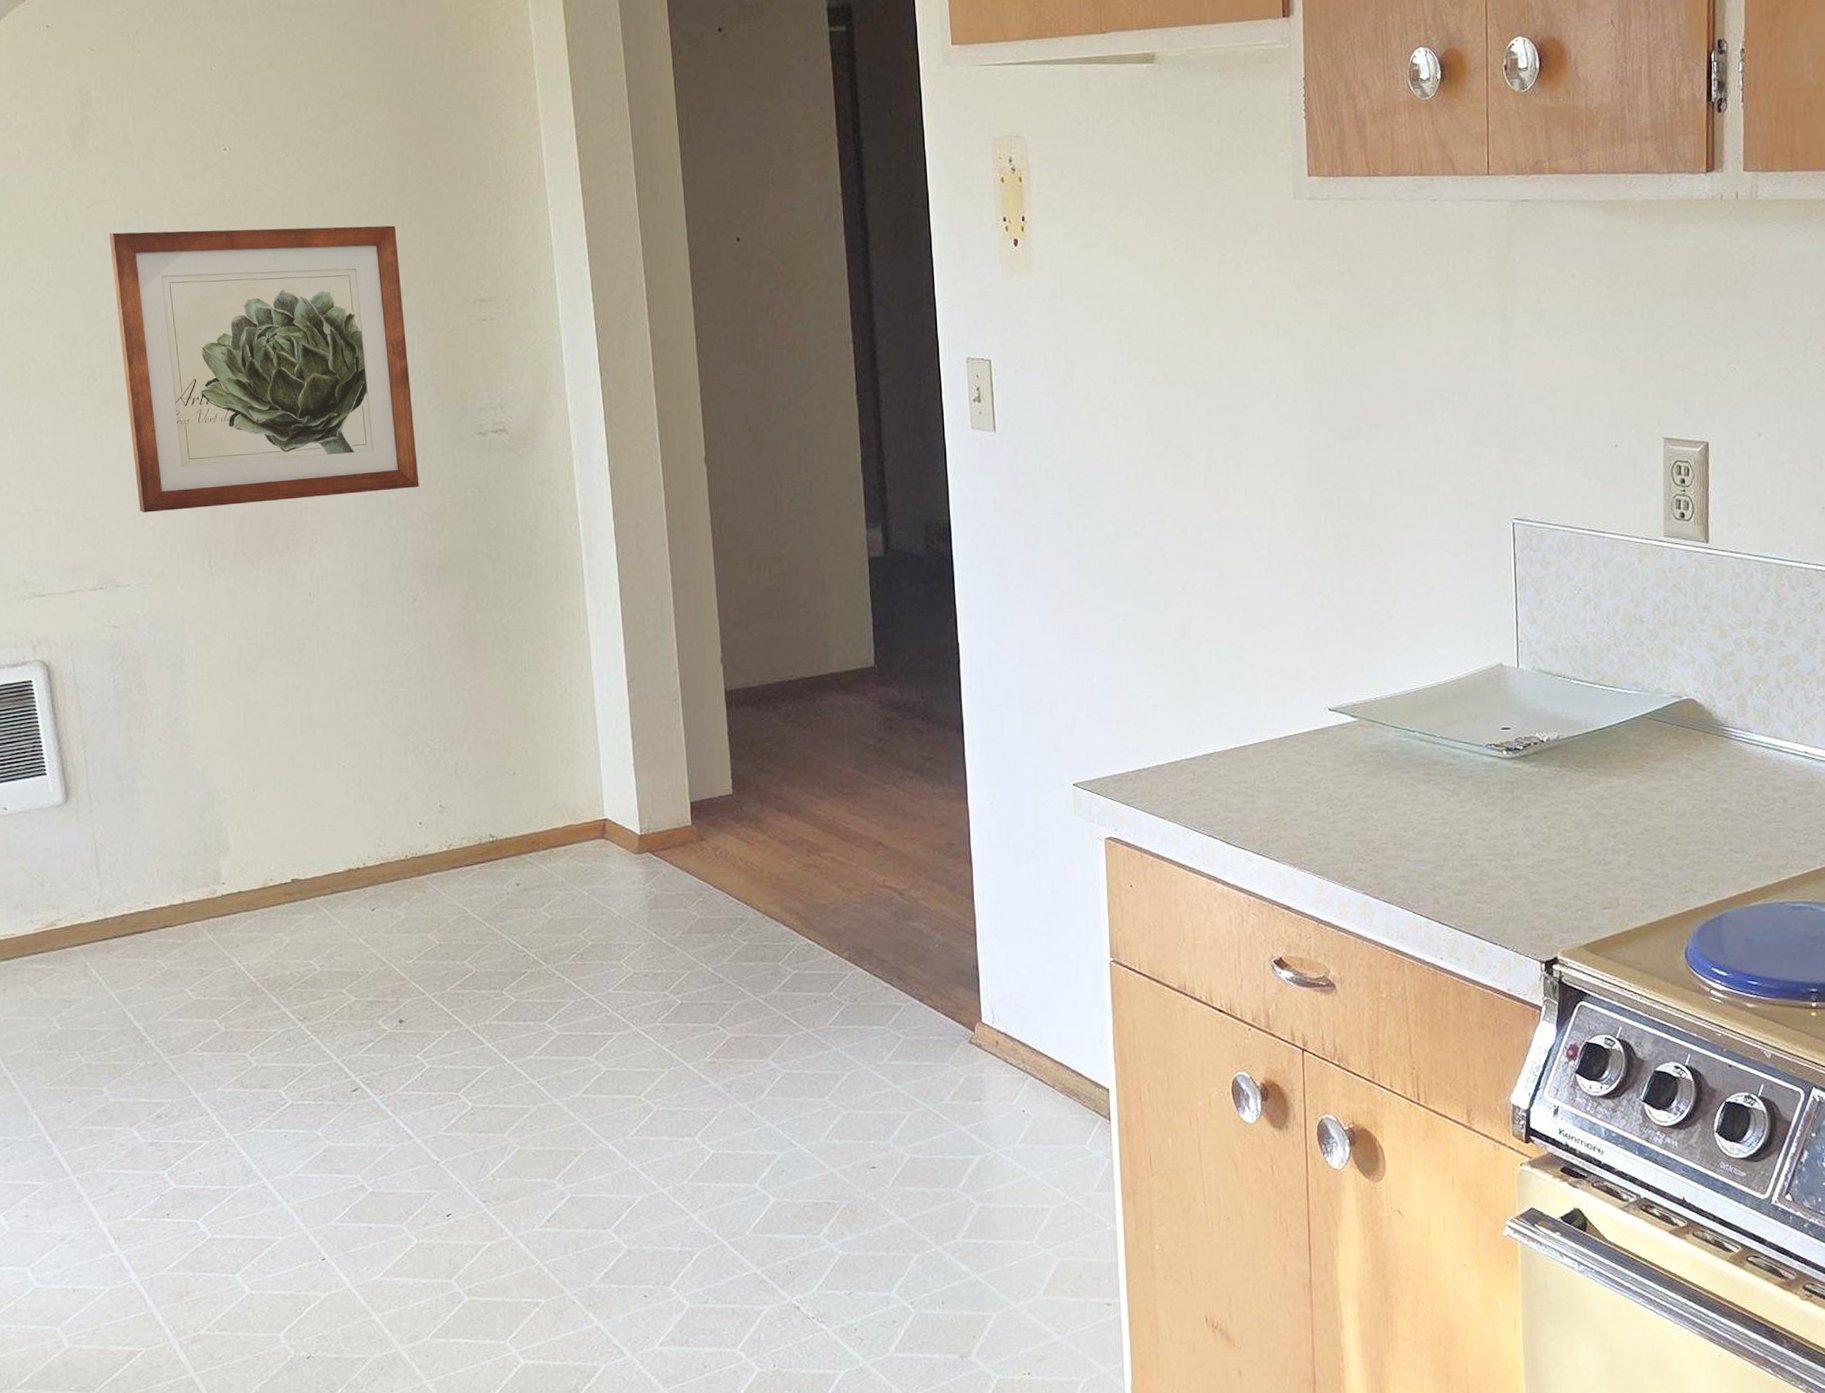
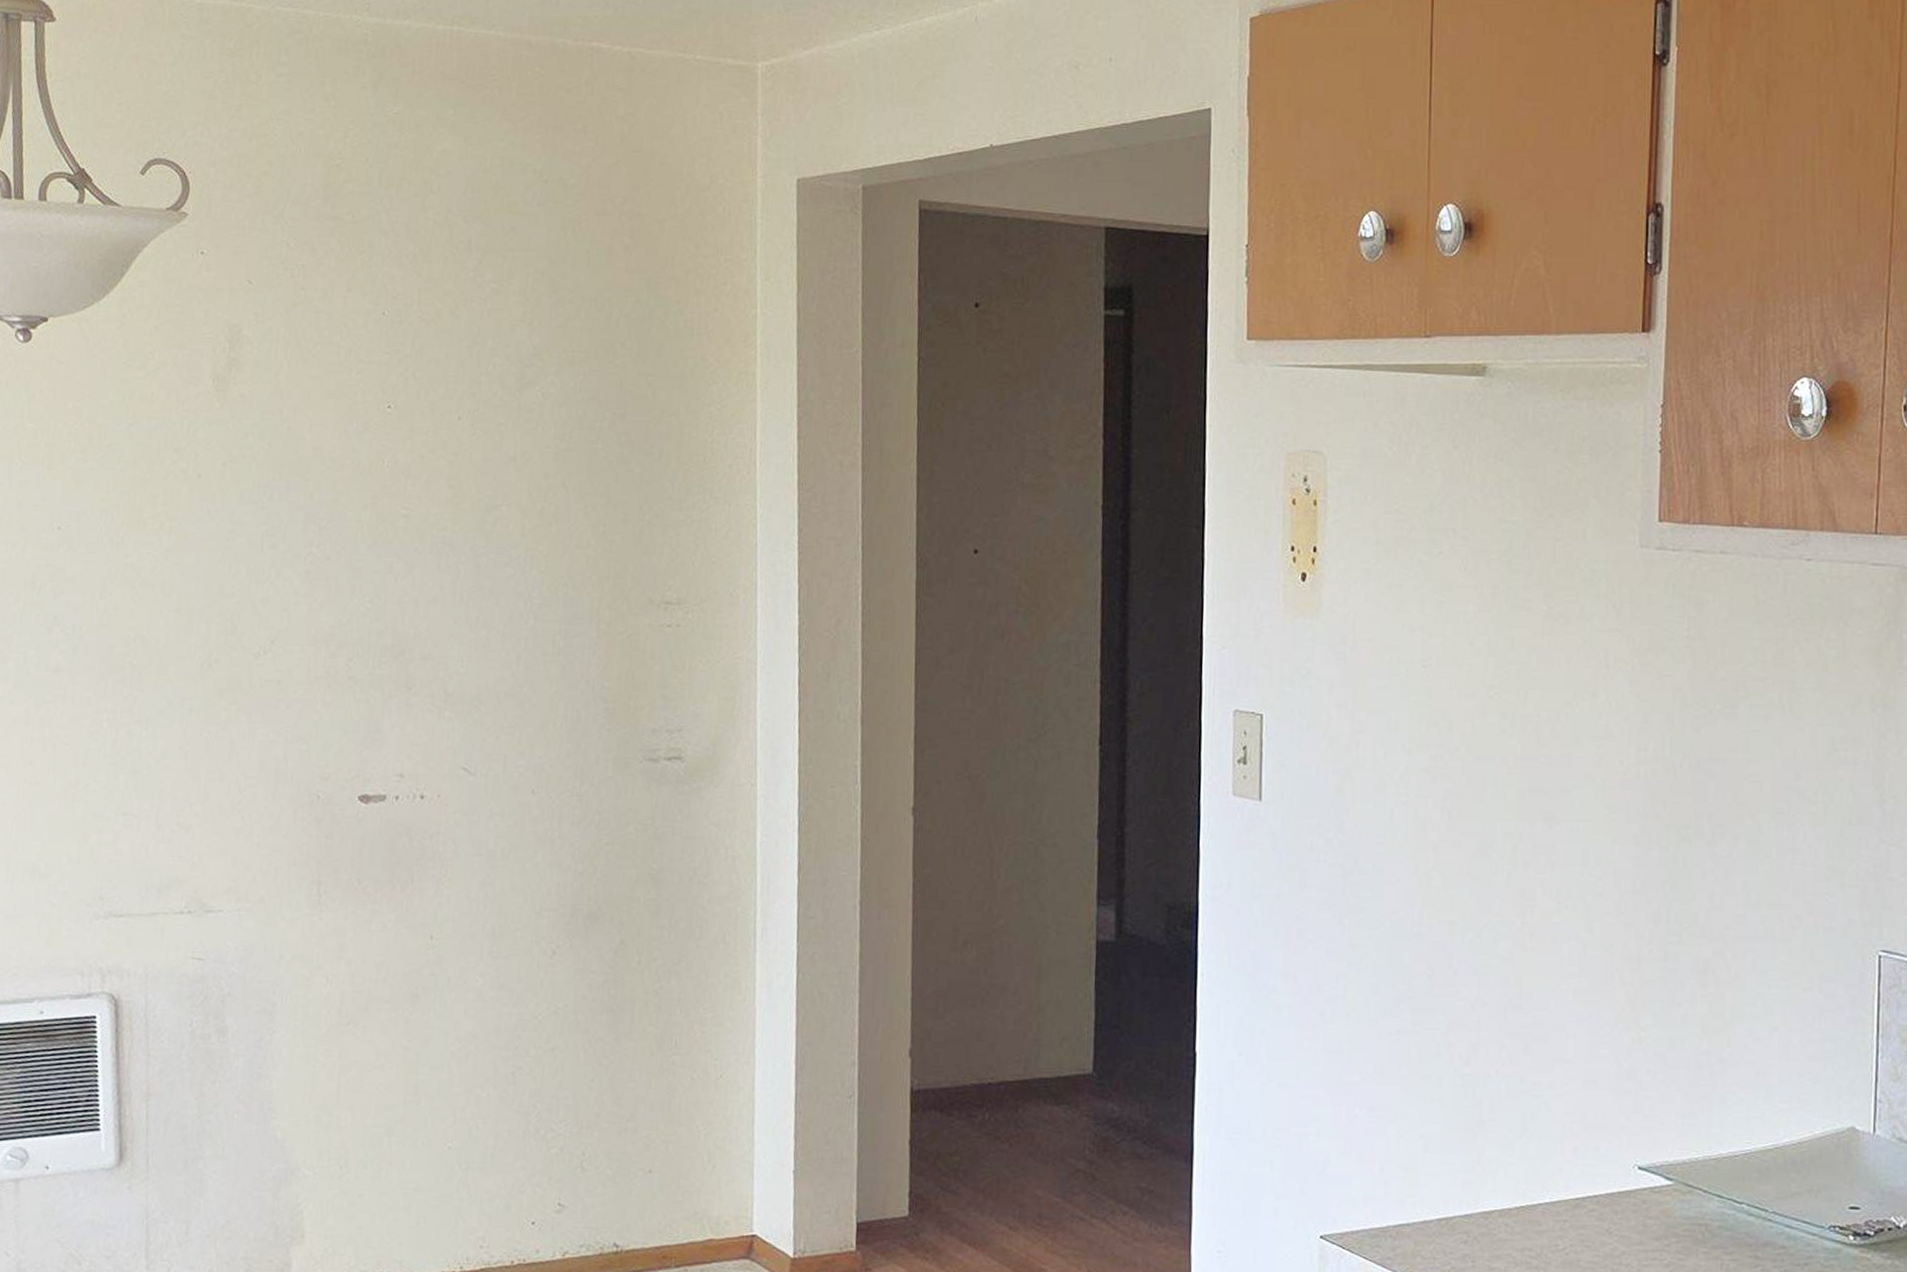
wall art: present [109,225,419,513] -> none [243,495,578,827]

